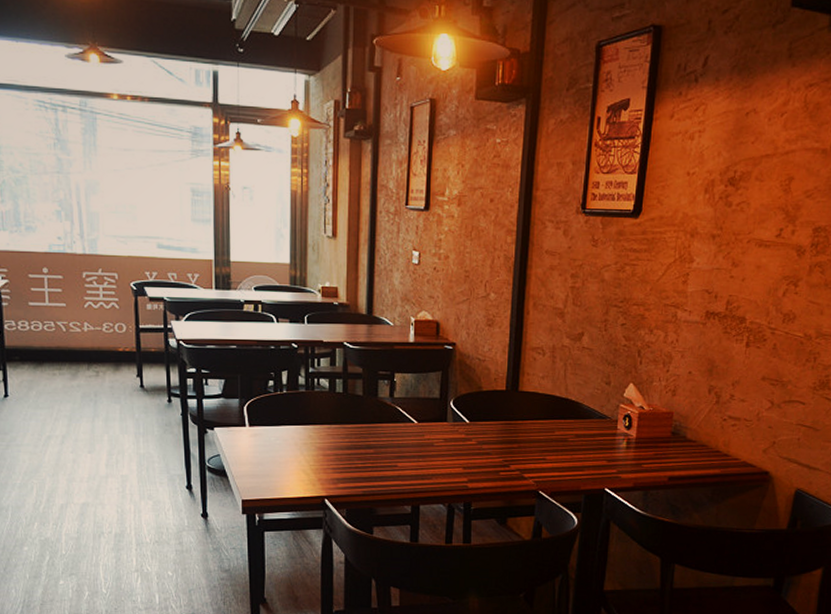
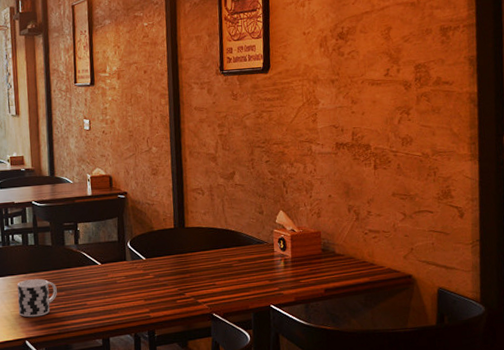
cup: none [319,431,365,474] -> present [17,278,57,318]

